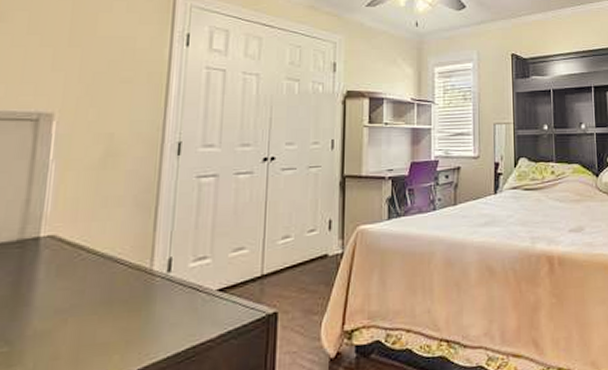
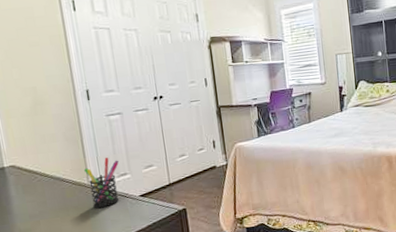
pen holder: none [148,233,199,306] -> present [83,157,120,209]

